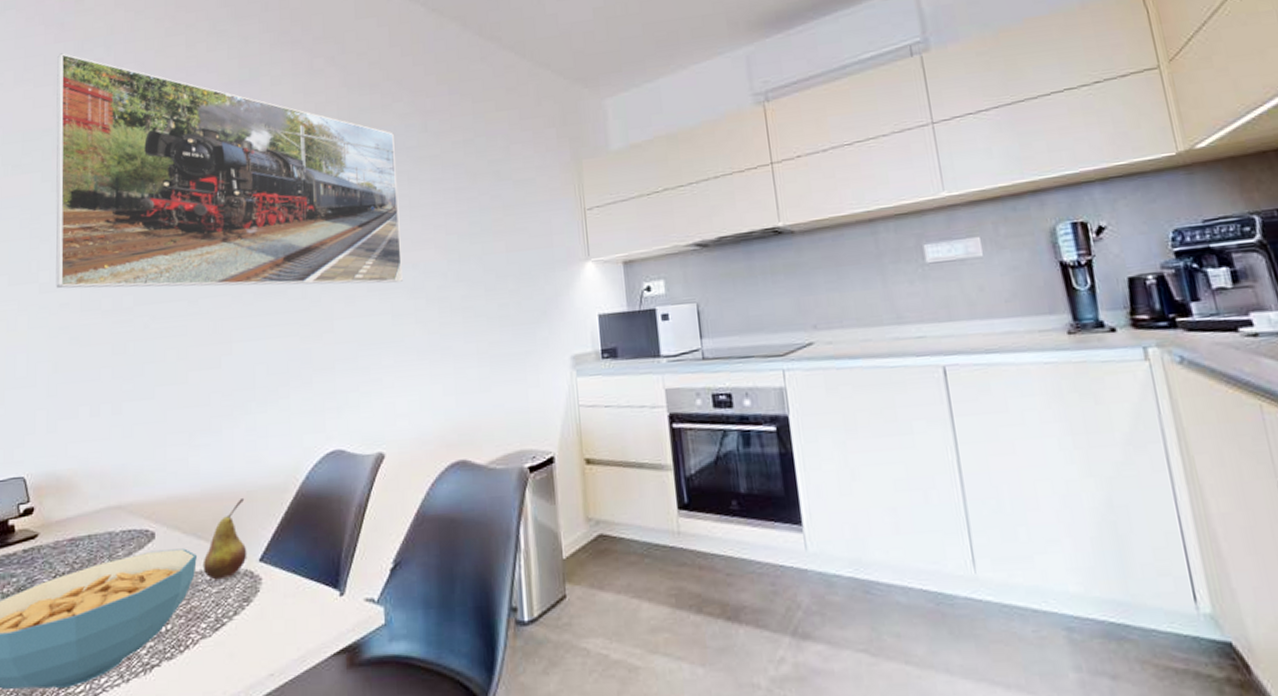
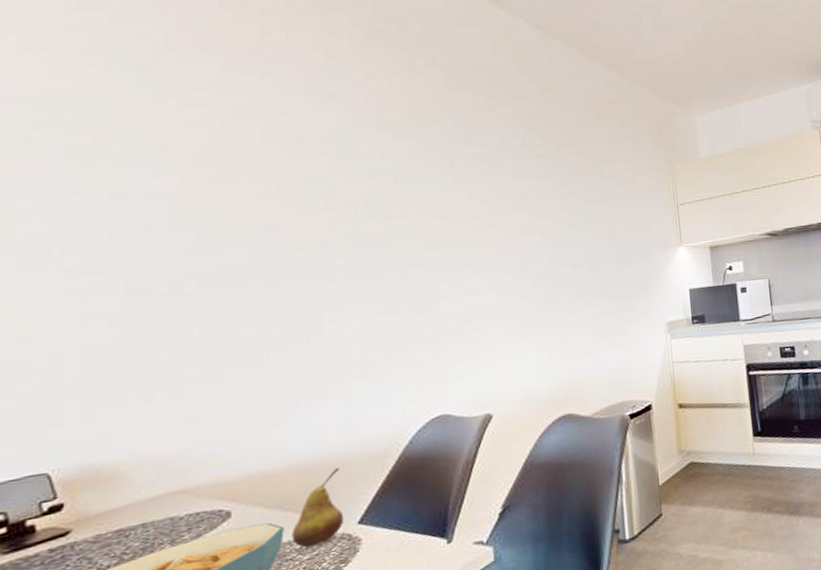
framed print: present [56,53,403,289] -> none [83,23,509,273]

